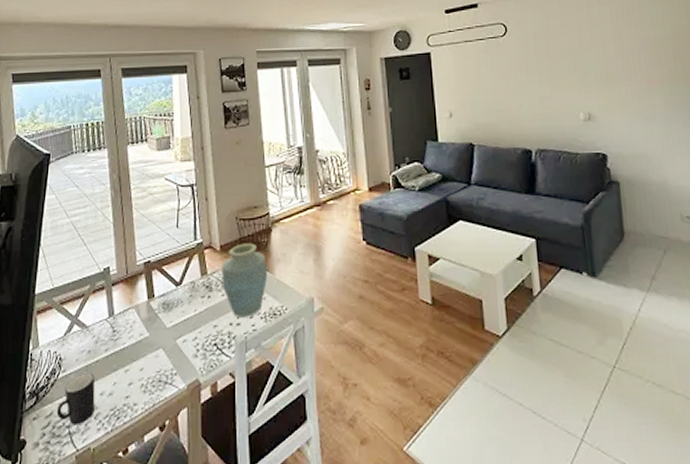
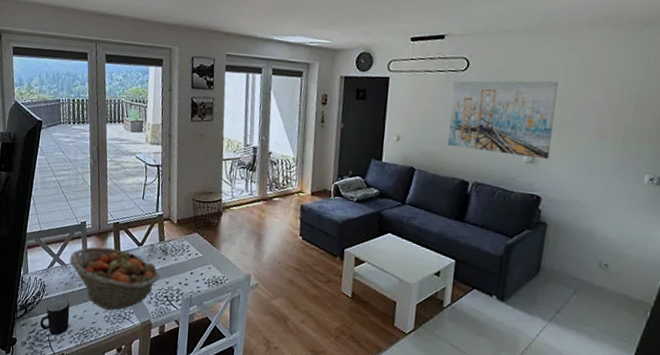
fruit basket: none [91,294,206,377] -> present [69,247,160,311]
vase: present [222,243,268,317] -> none [175,221,215,281]
wall art: none [496,34,604,115] -> present [448,80,558,160]

